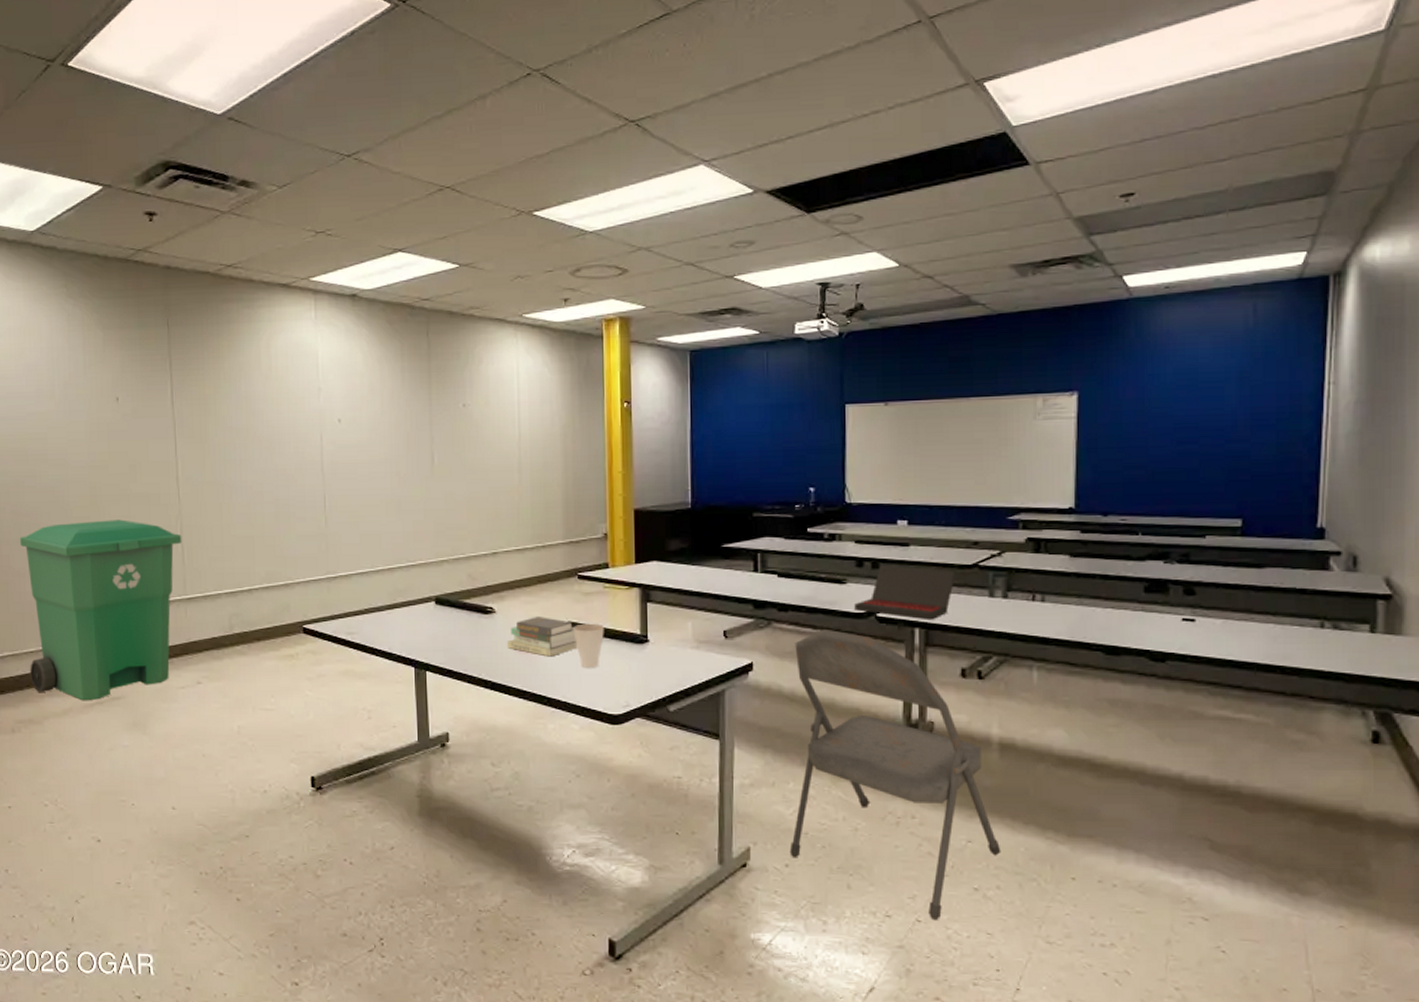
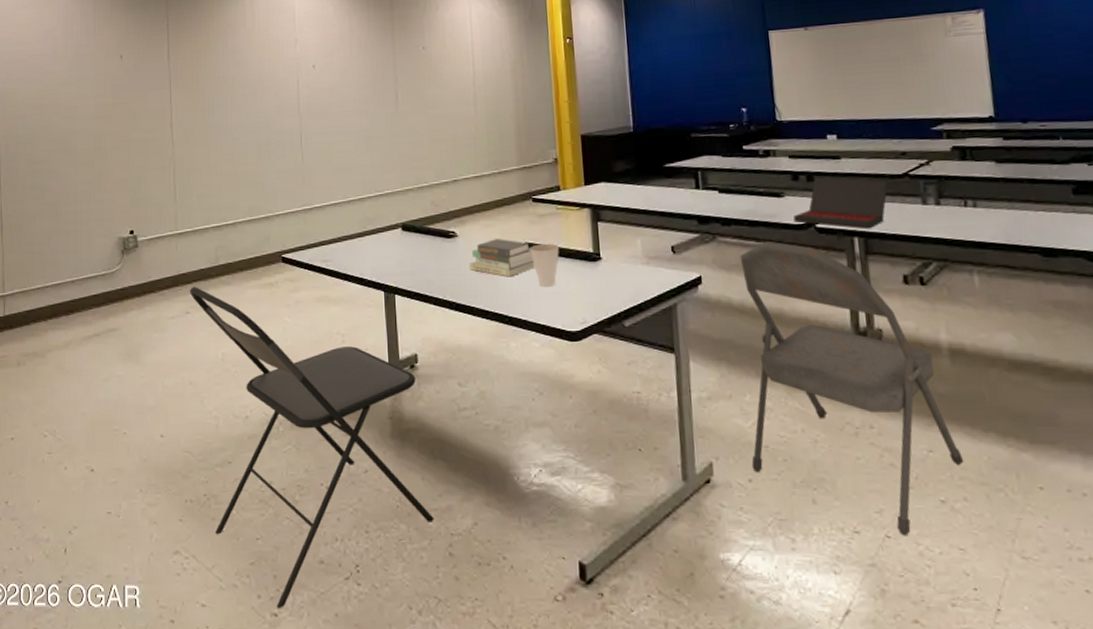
recycling bin: present [20,519,182,701] -> none [33,163,175,334]
folding chair: none [202,656,462,978] -> present [190,287,434,608]

